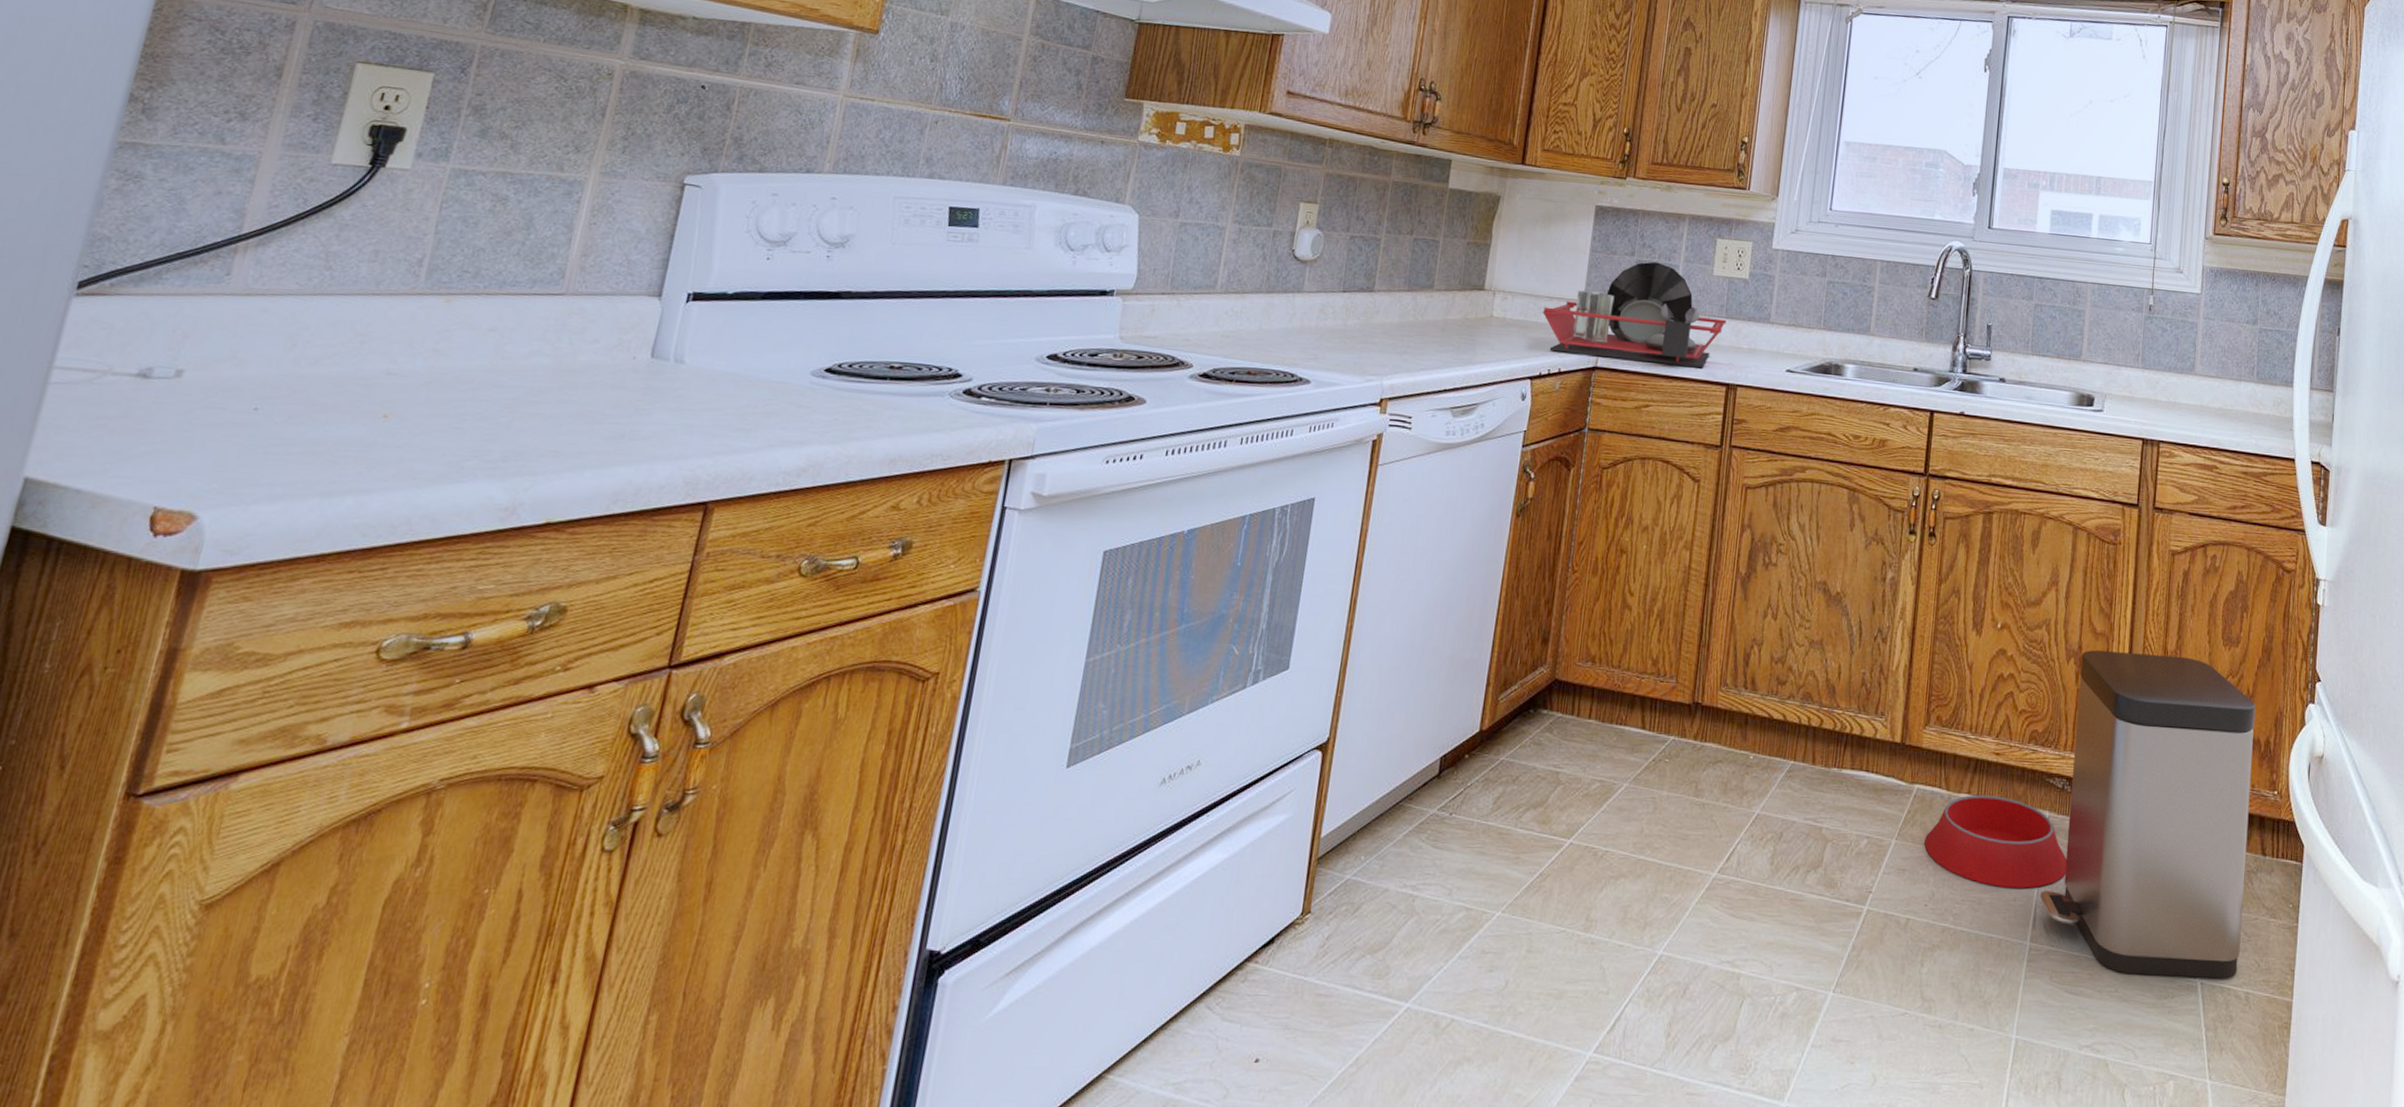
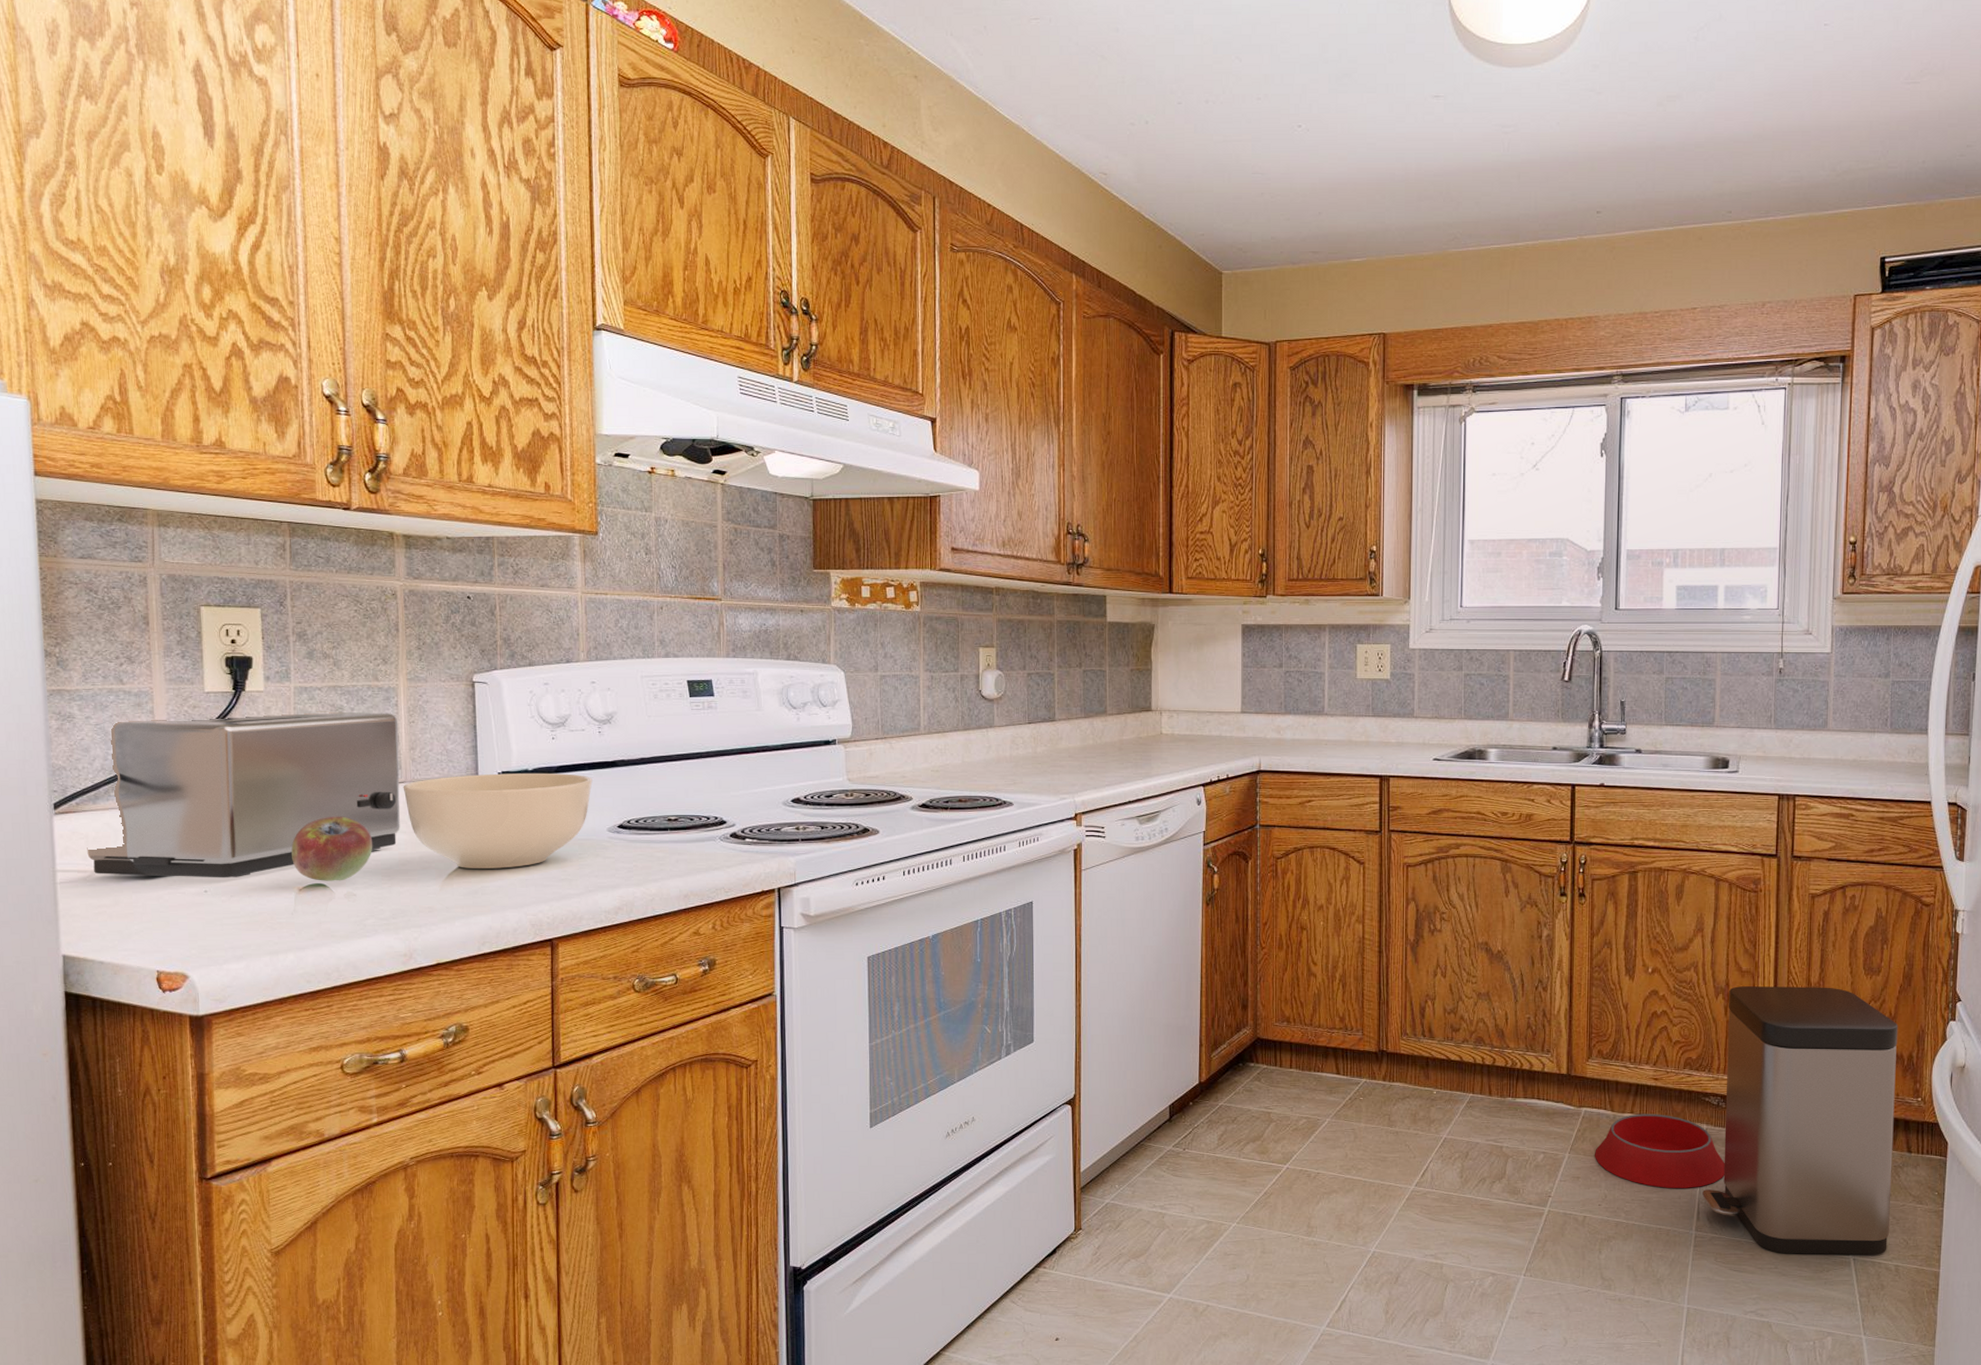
toaster: none [104,186,576,395] -> present [87,711,400,878]
fruit: none [386,328,503,410] -> present [291,816,373,881]
bowl: none [558,292,806,410] -> present [403,772,593,869]
dish rack: present [1542,261,1727,369] -> none [1205,671,1374,764]

